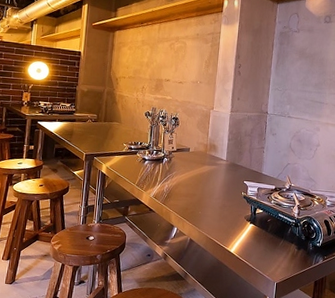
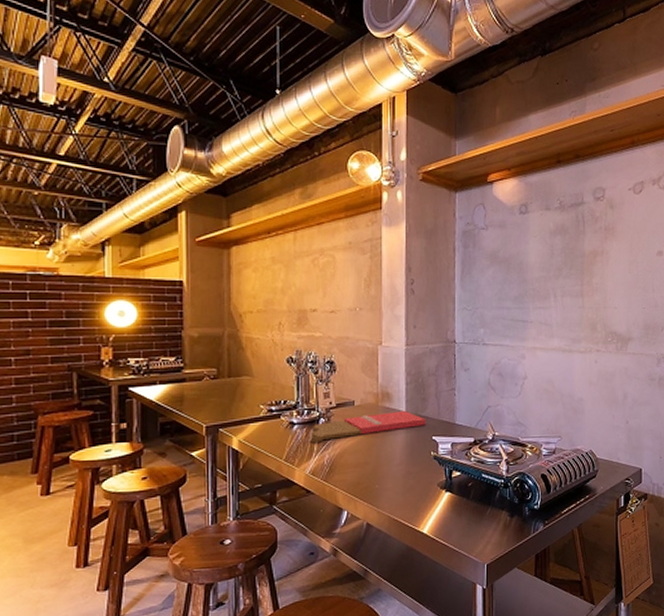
cutting board: none [156,159,240,175] -> present [310,411,426,443]

